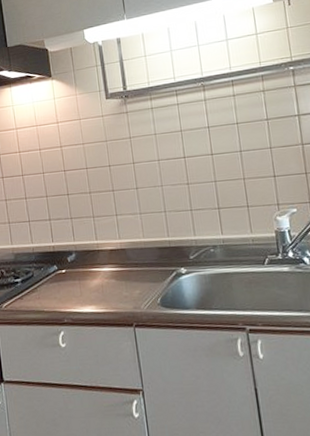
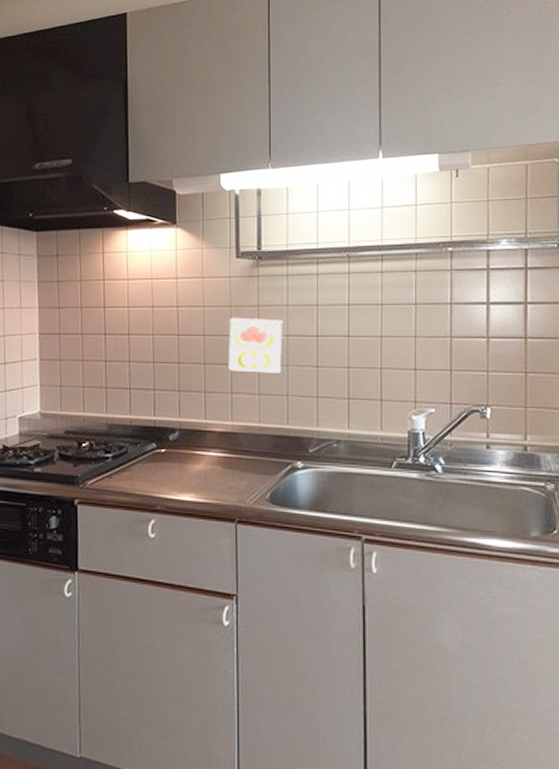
decorative tile: none [107,147,158,197] -> present [228,317,283,375]

